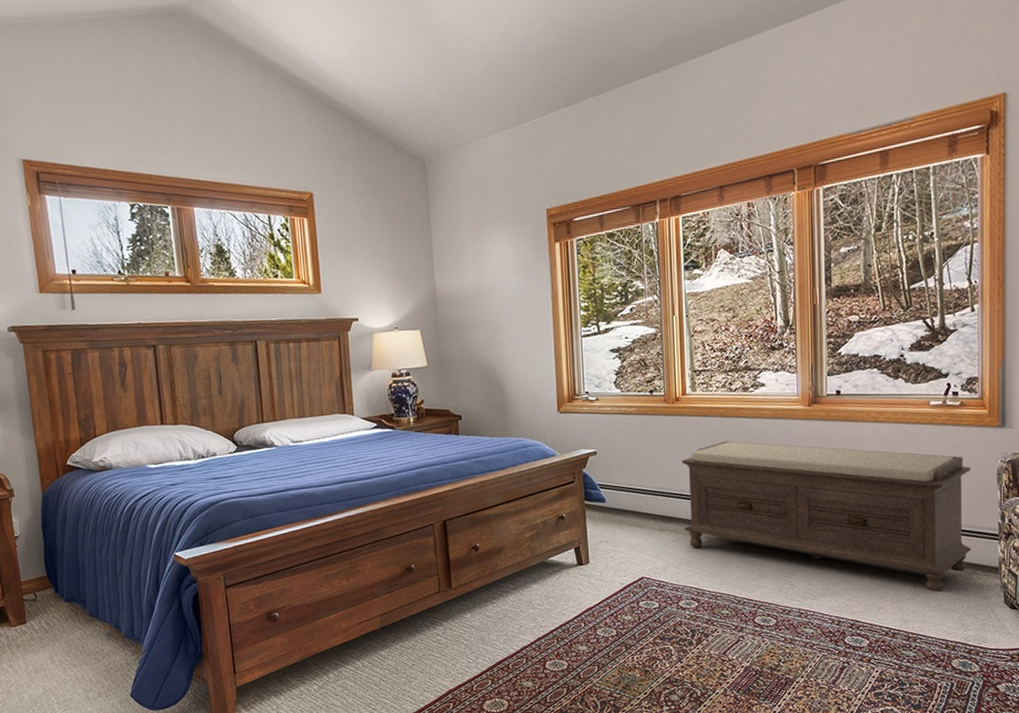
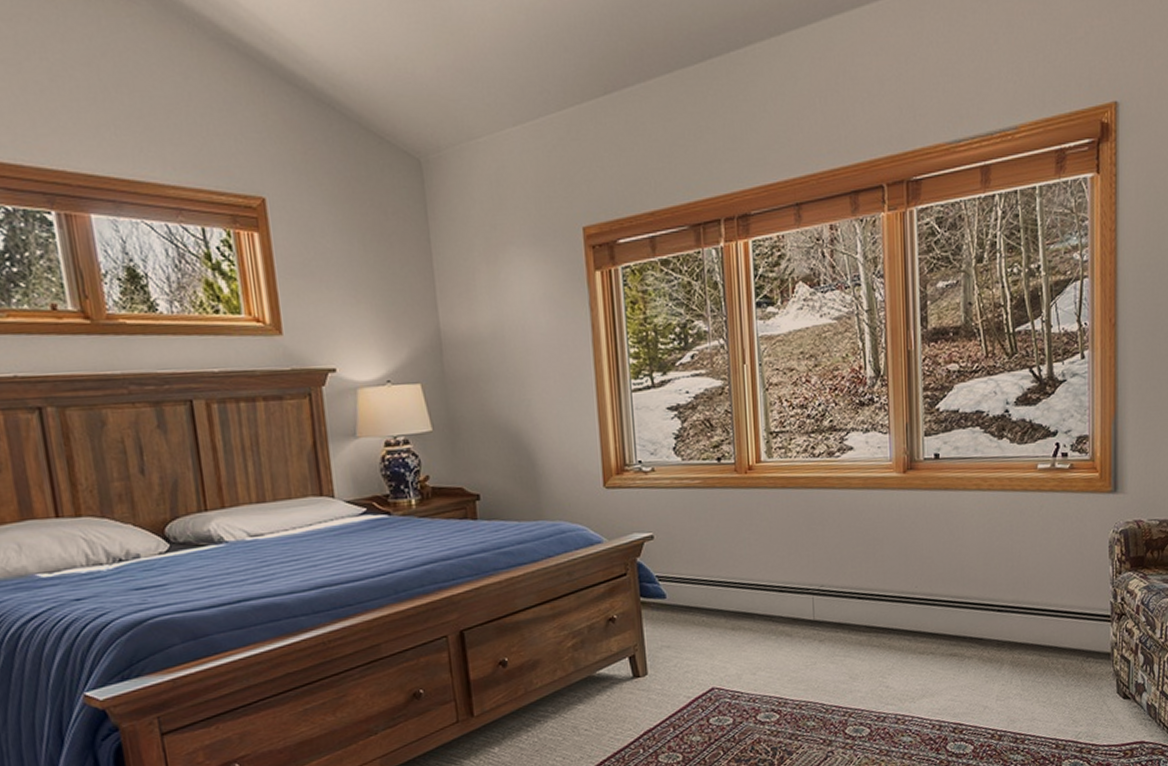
bench: present [681,441,972,592] -> none [757,517,1082,685]

